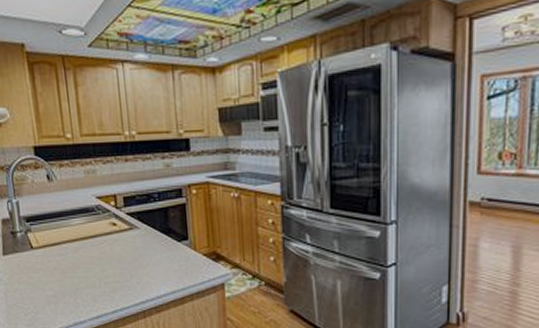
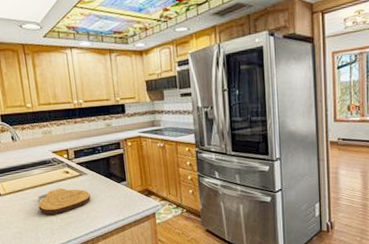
cutting board: none [77,244,143,276] -> present [38,188,91,215]

